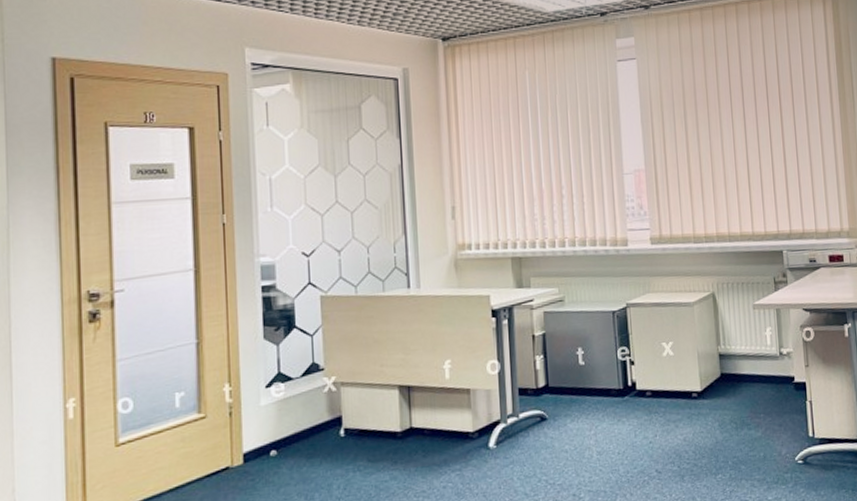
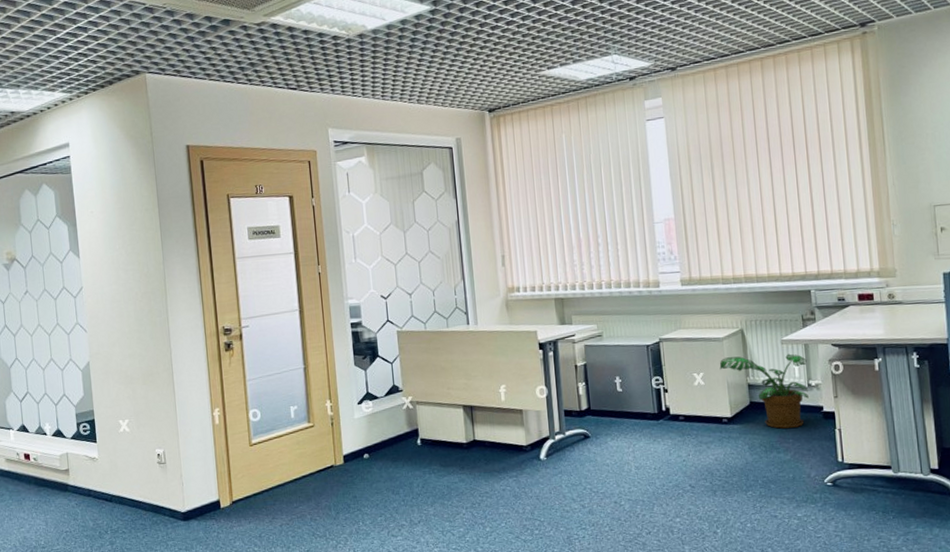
potted plant: none [689,319,780,403] -> present [719,353,809,429]

